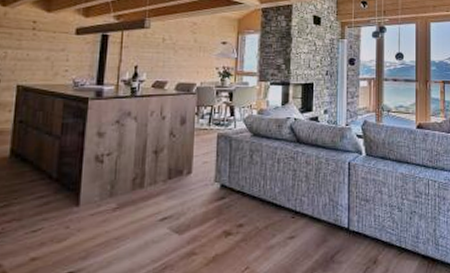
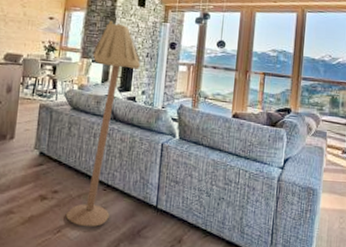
floor lamp: none [253,40,321,259] -> present [65,20,141,227]

